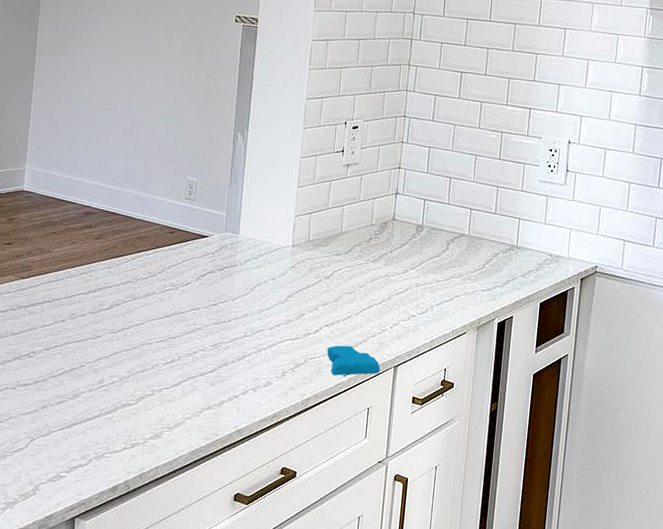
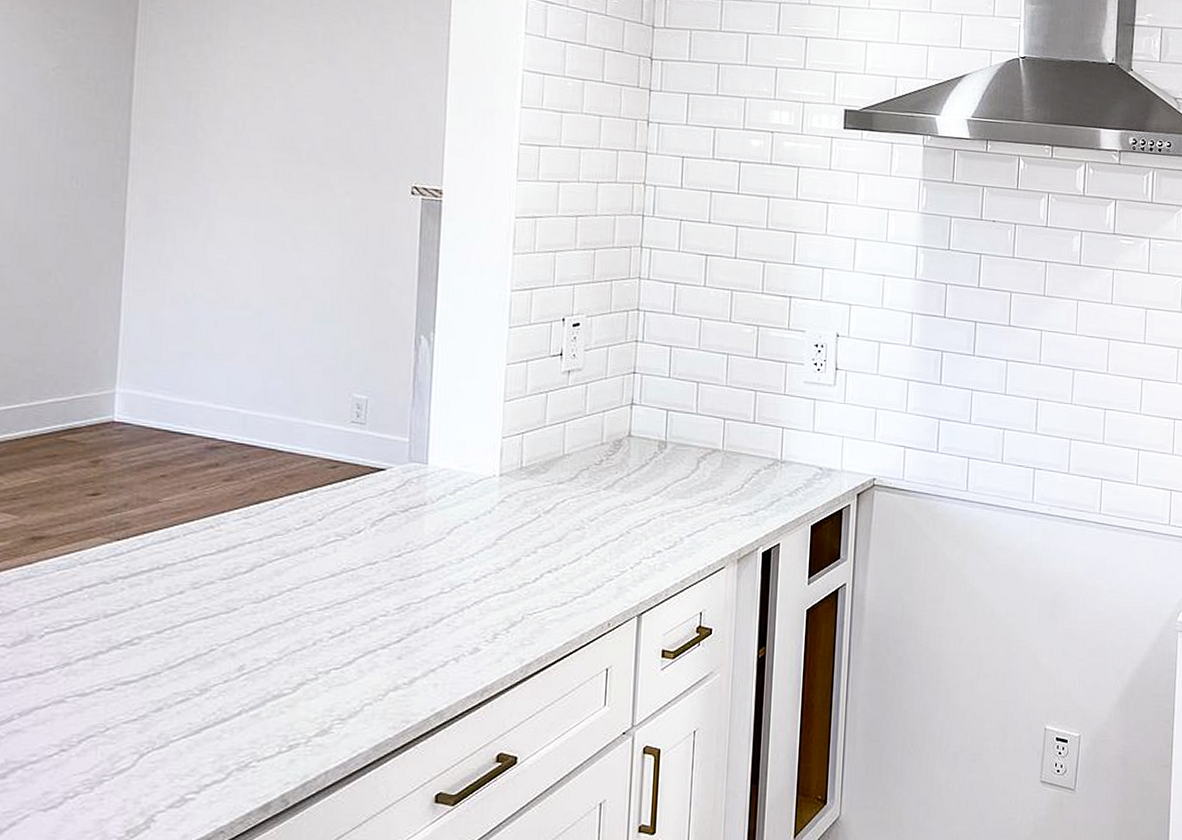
sponge: present [327,345,381,376] -> none [550,593,621,633]

